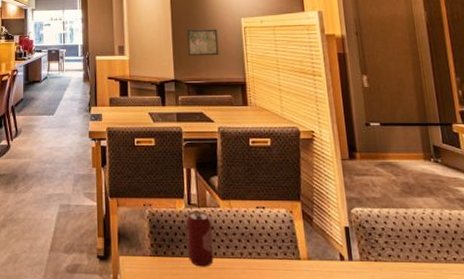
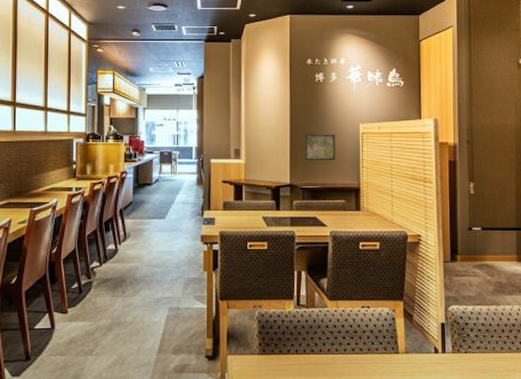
beverage can: present [186,211,213,267] -> none [295,312,318,363]

